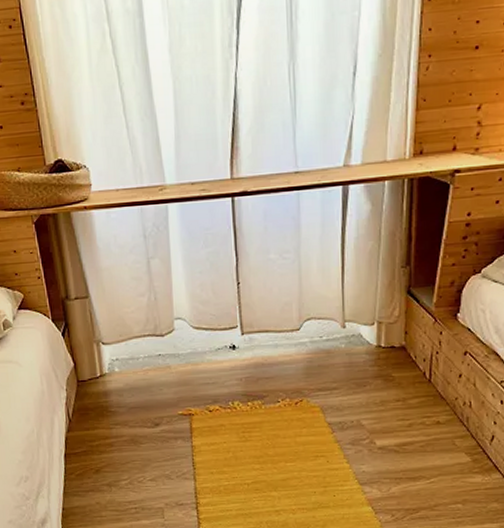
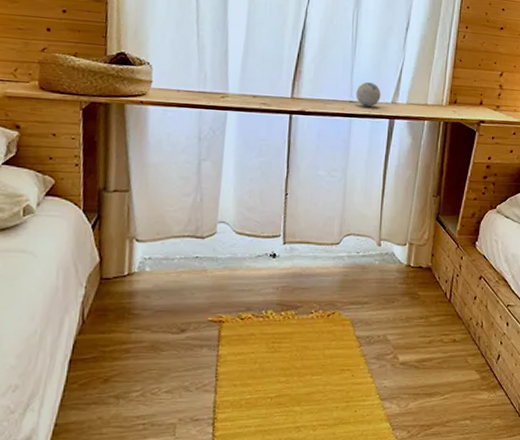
decorative ball: none [301,145,330,176] -> present [356,81,381,107]

